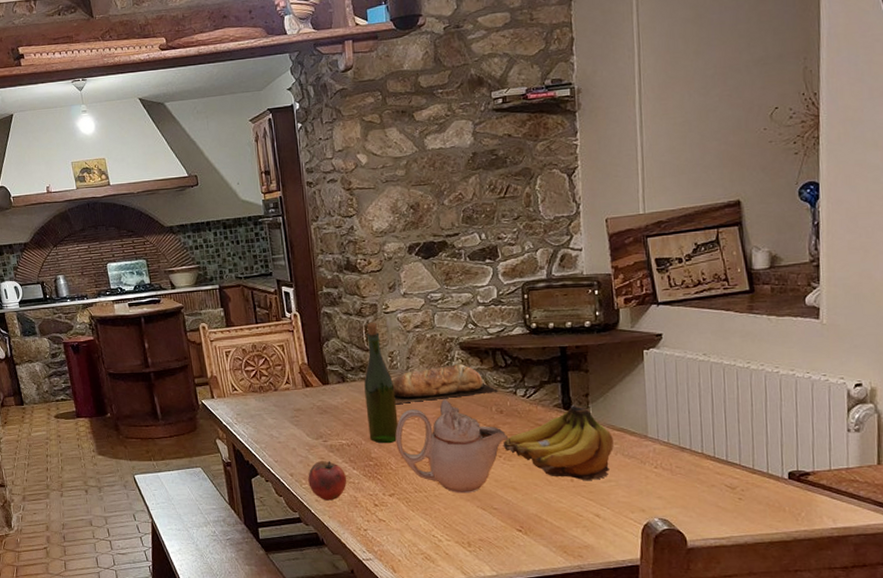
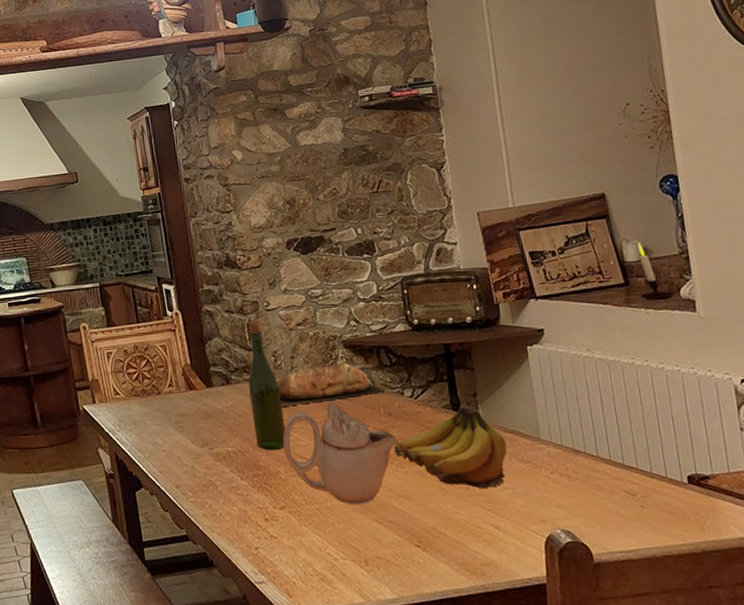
fruit: present [308,461,347,501] -> none [194,471,236,515]
candle: none [764,250,805,307] -> present [637,242,680,300]

